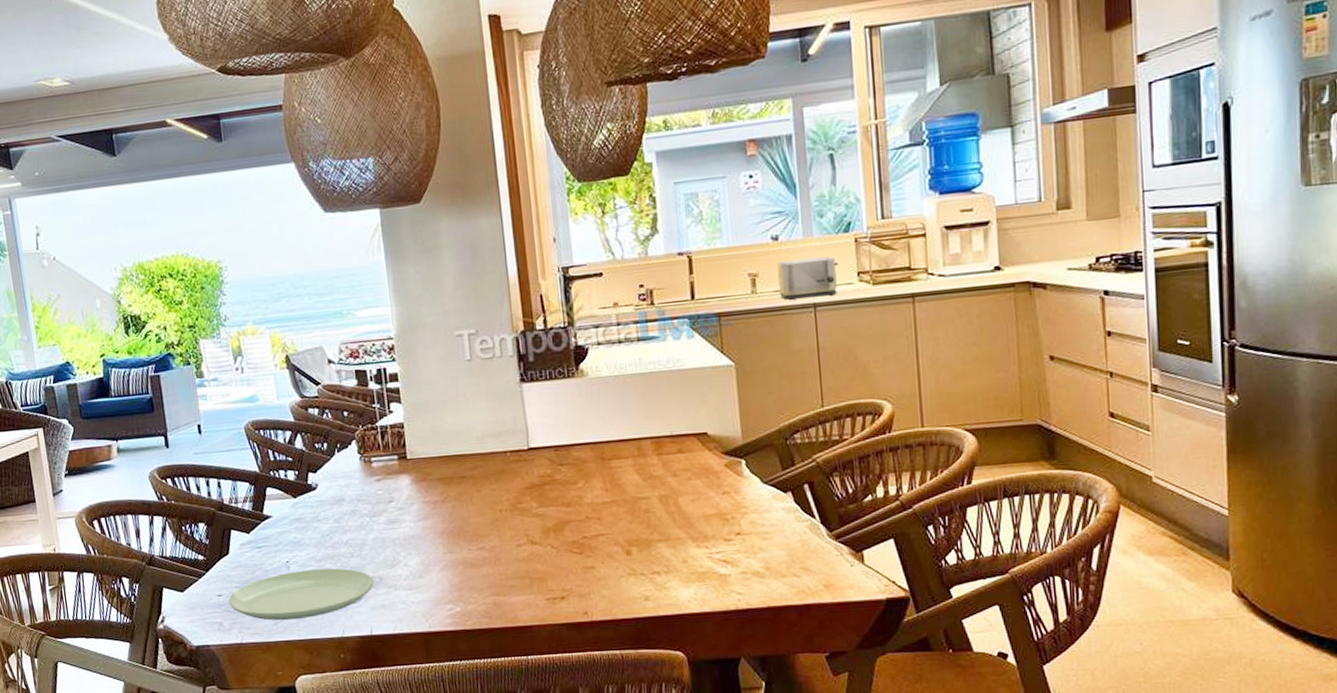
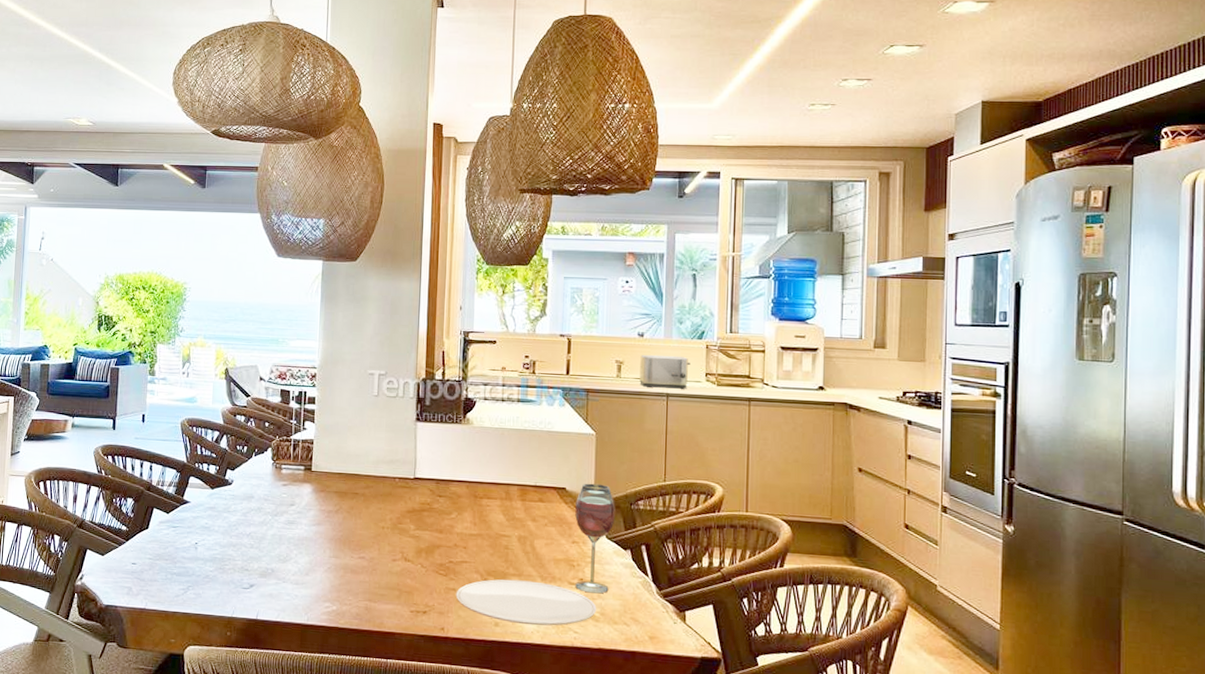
plate: present [228,568,374,621] -> none [140,552,267,596]
plate: none [595,544,760,594] -> present [456,579,597,626]
wineglass: none [721,421,772,548] -> present [575,483,615,594]

